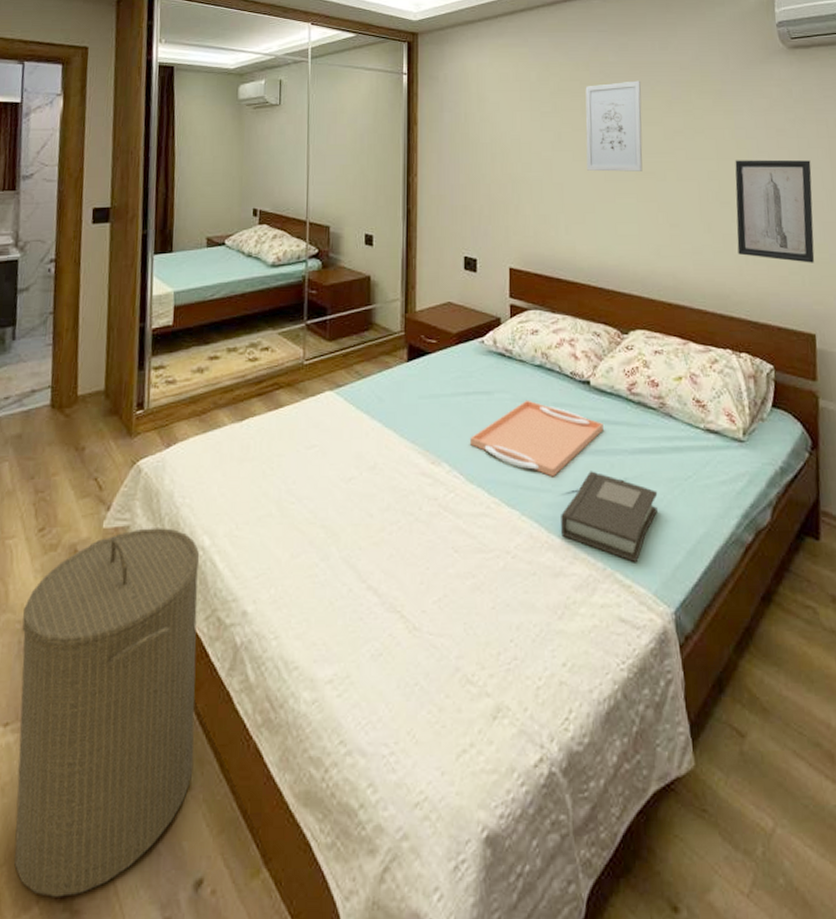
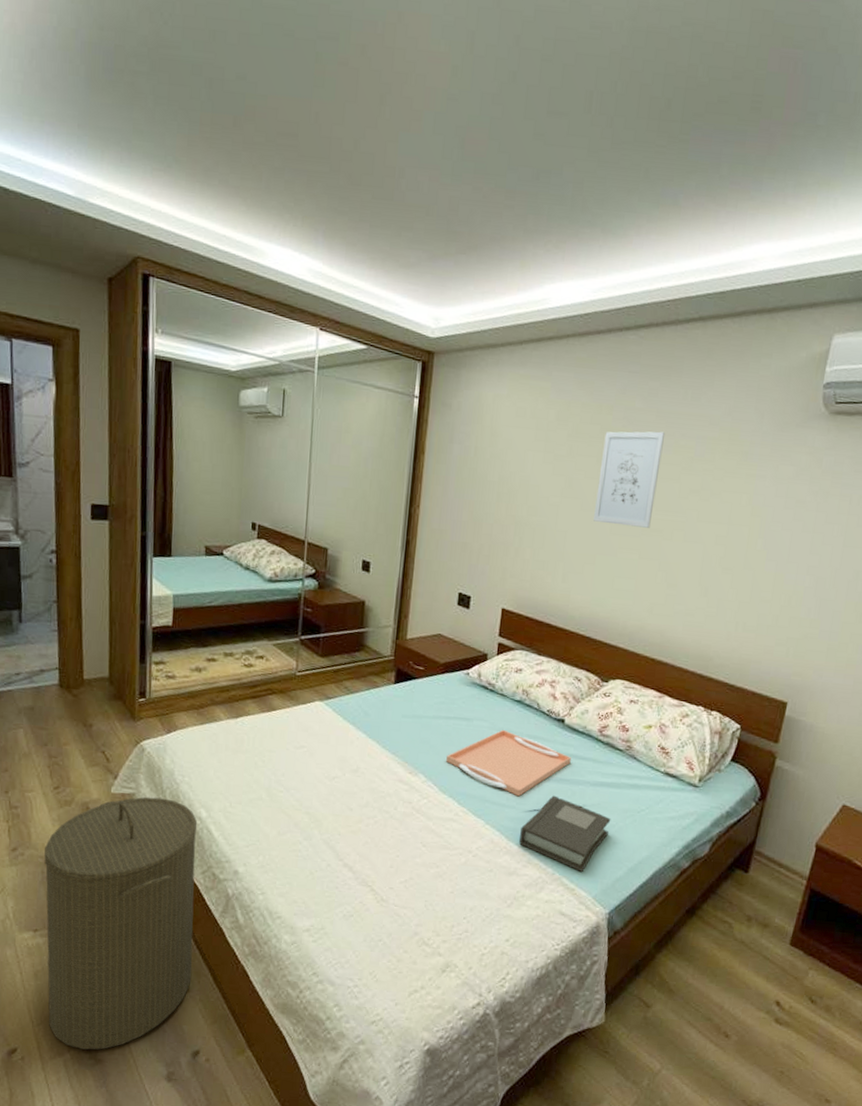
wall art: present [735,159,815,263] -> none [729,527,824,637]

